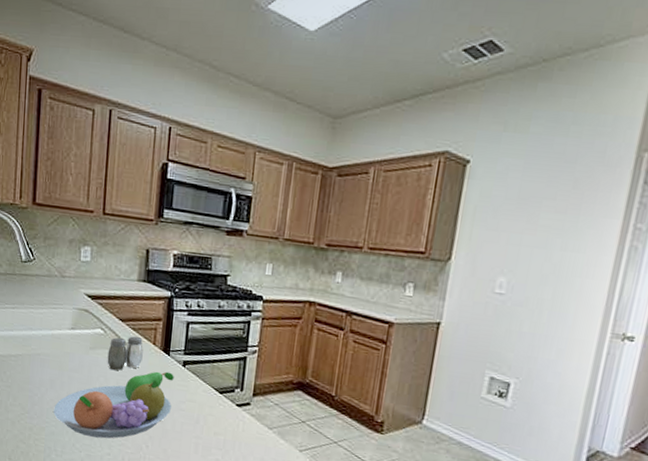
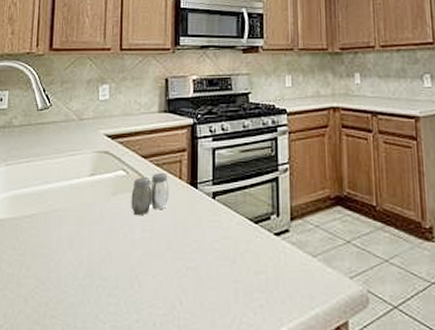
fruit bowl: present [53,371,174,439] -> none [72,207,204,302]

